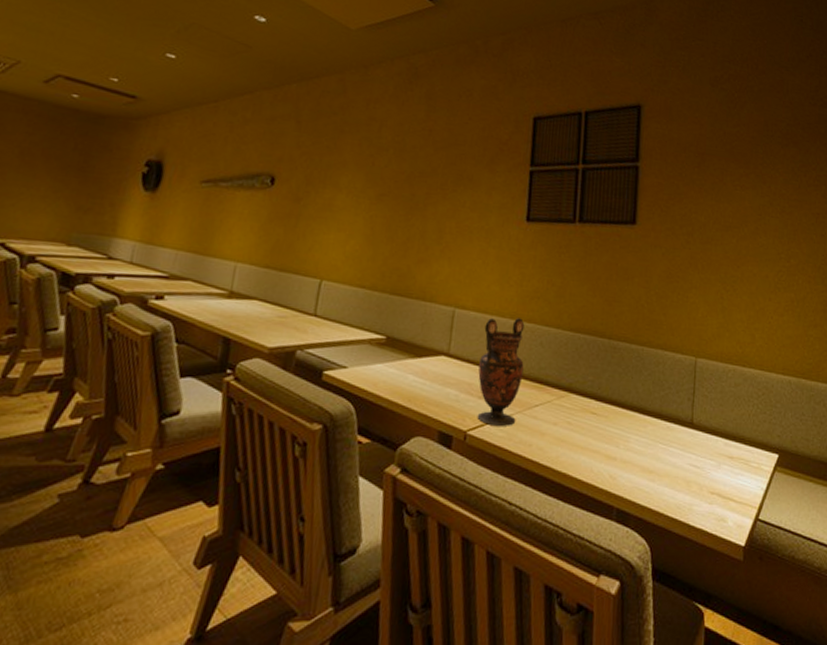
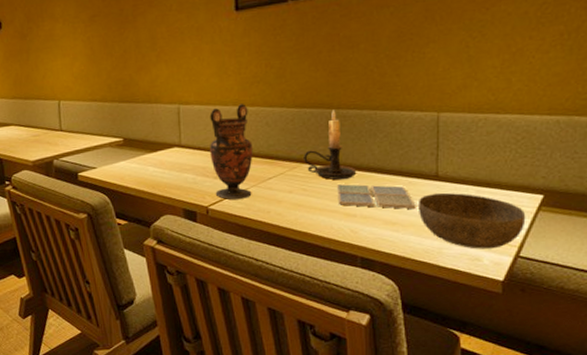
candle holder: none [572,339,620,416] -> present [304,109,356,180]
drink coaster: none [600,421,672,457] -> present [337,184,416,209]
bowl: none [673,441,765,509] -> present [417,192,526,249]

